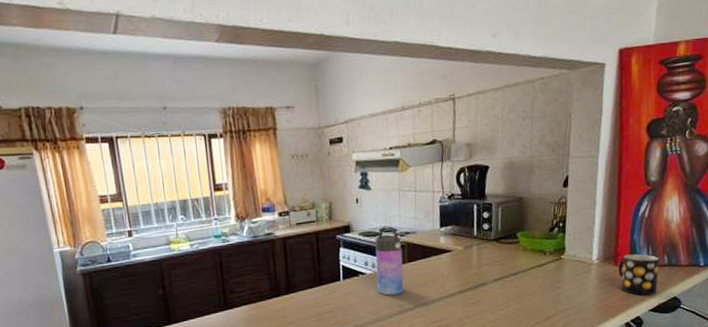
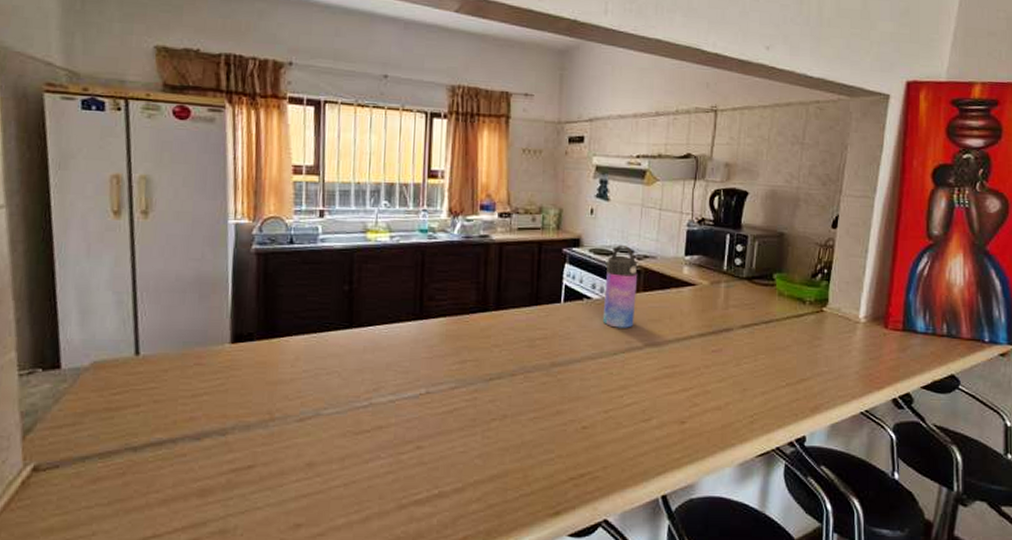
mug: present [618,254,660,296] -> none [888,317,938,369]

